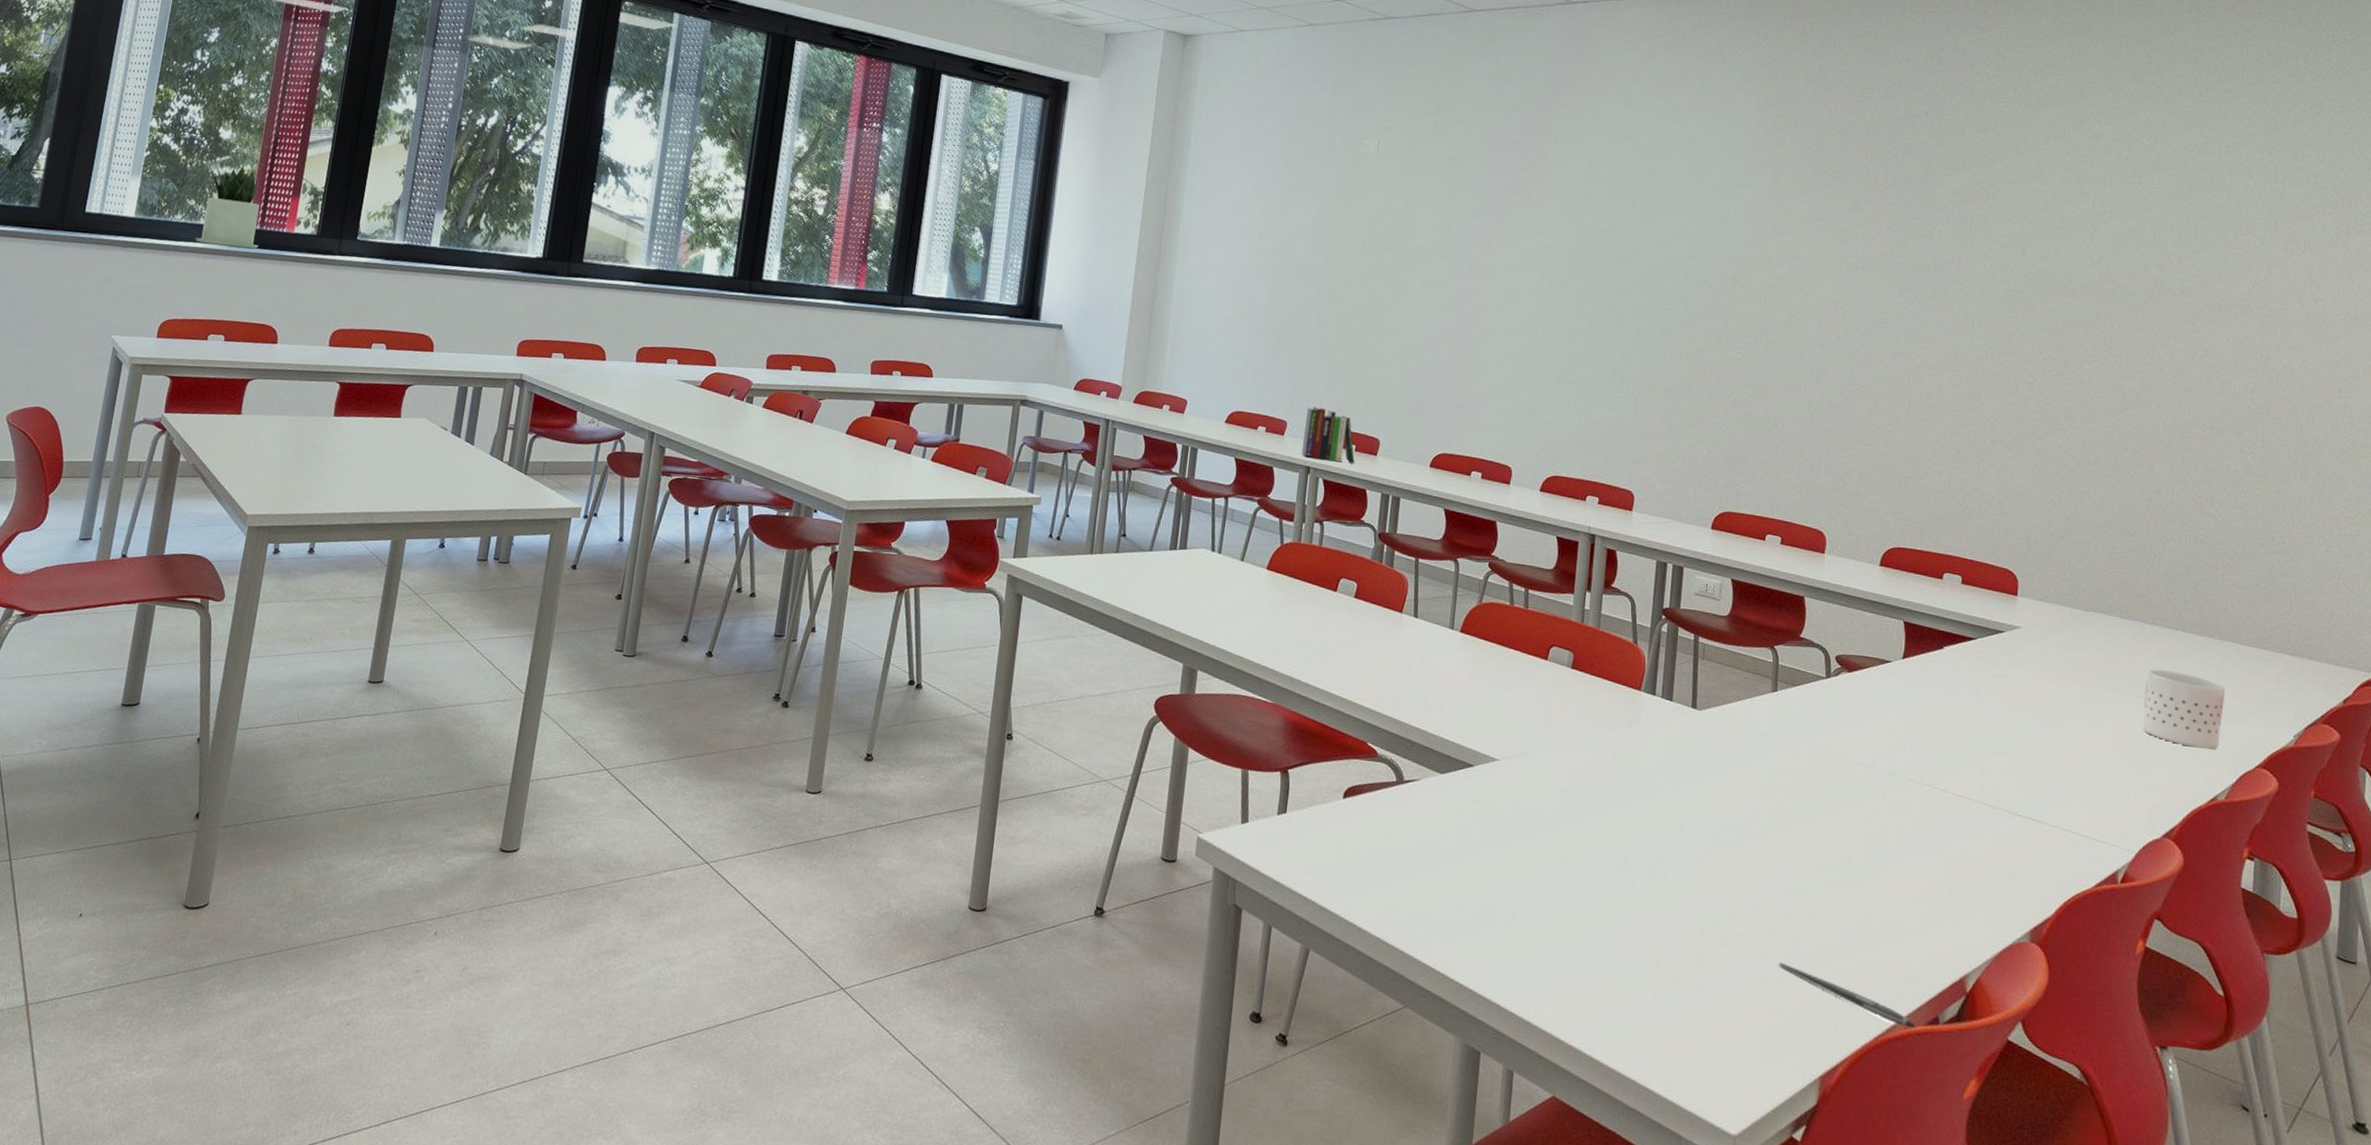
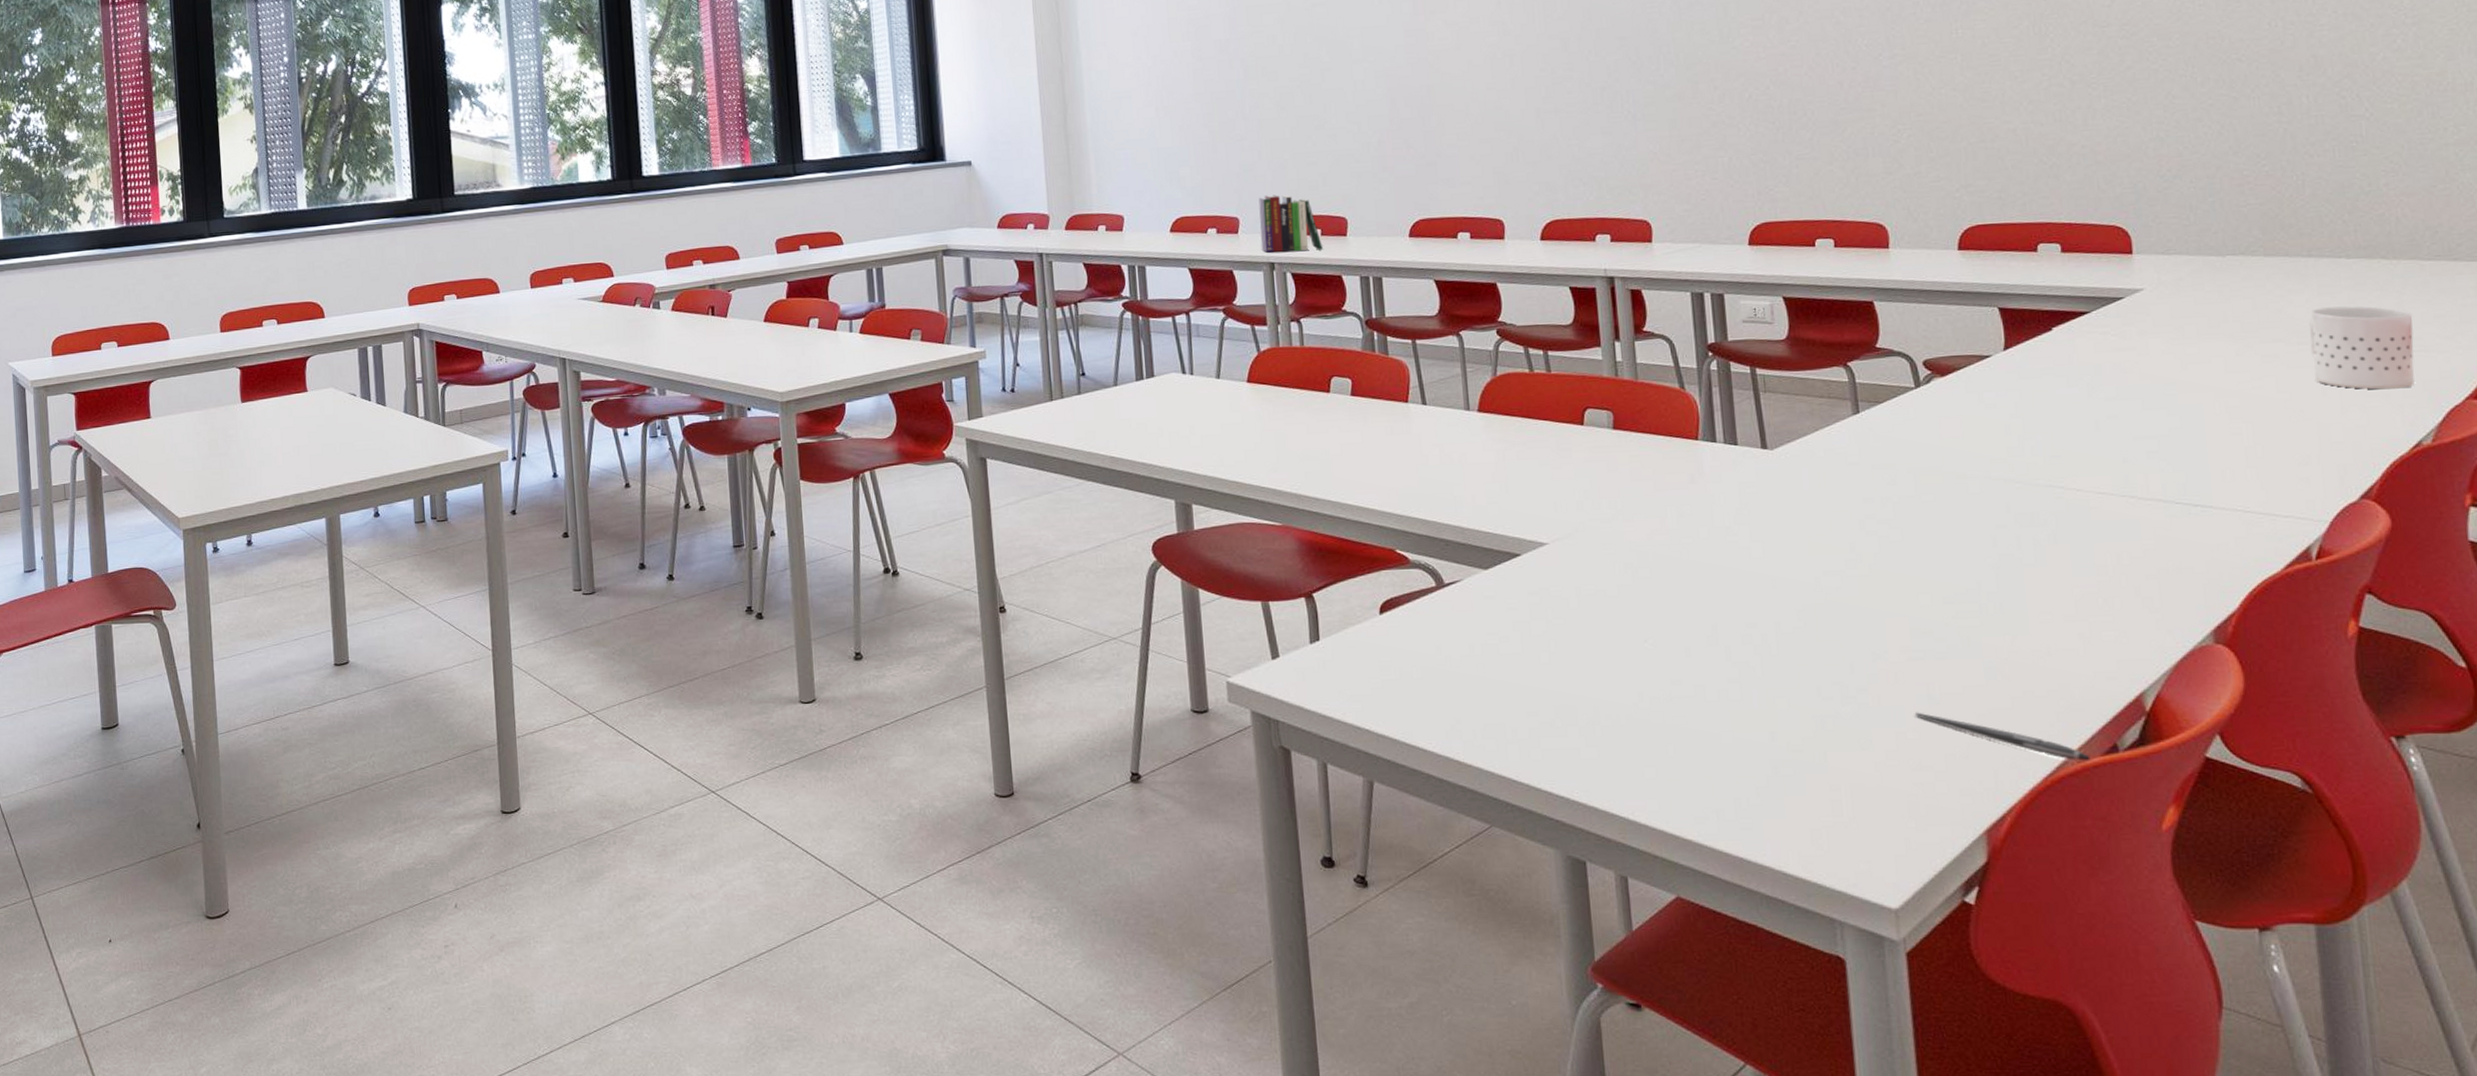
planter: present [195,164,260,250] -> none [63,165,129,253]

